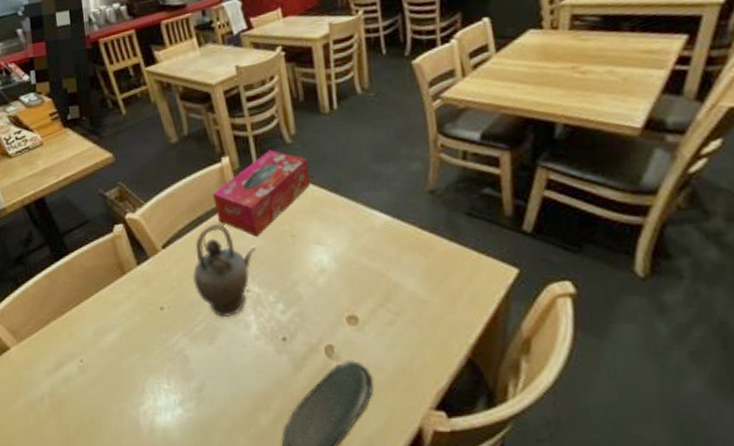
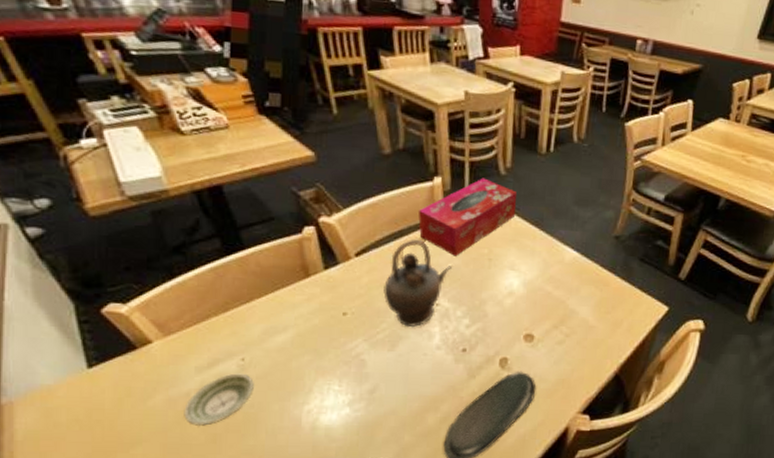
saucer: none [41,375,94,430] -> present [184,373,254,427]

